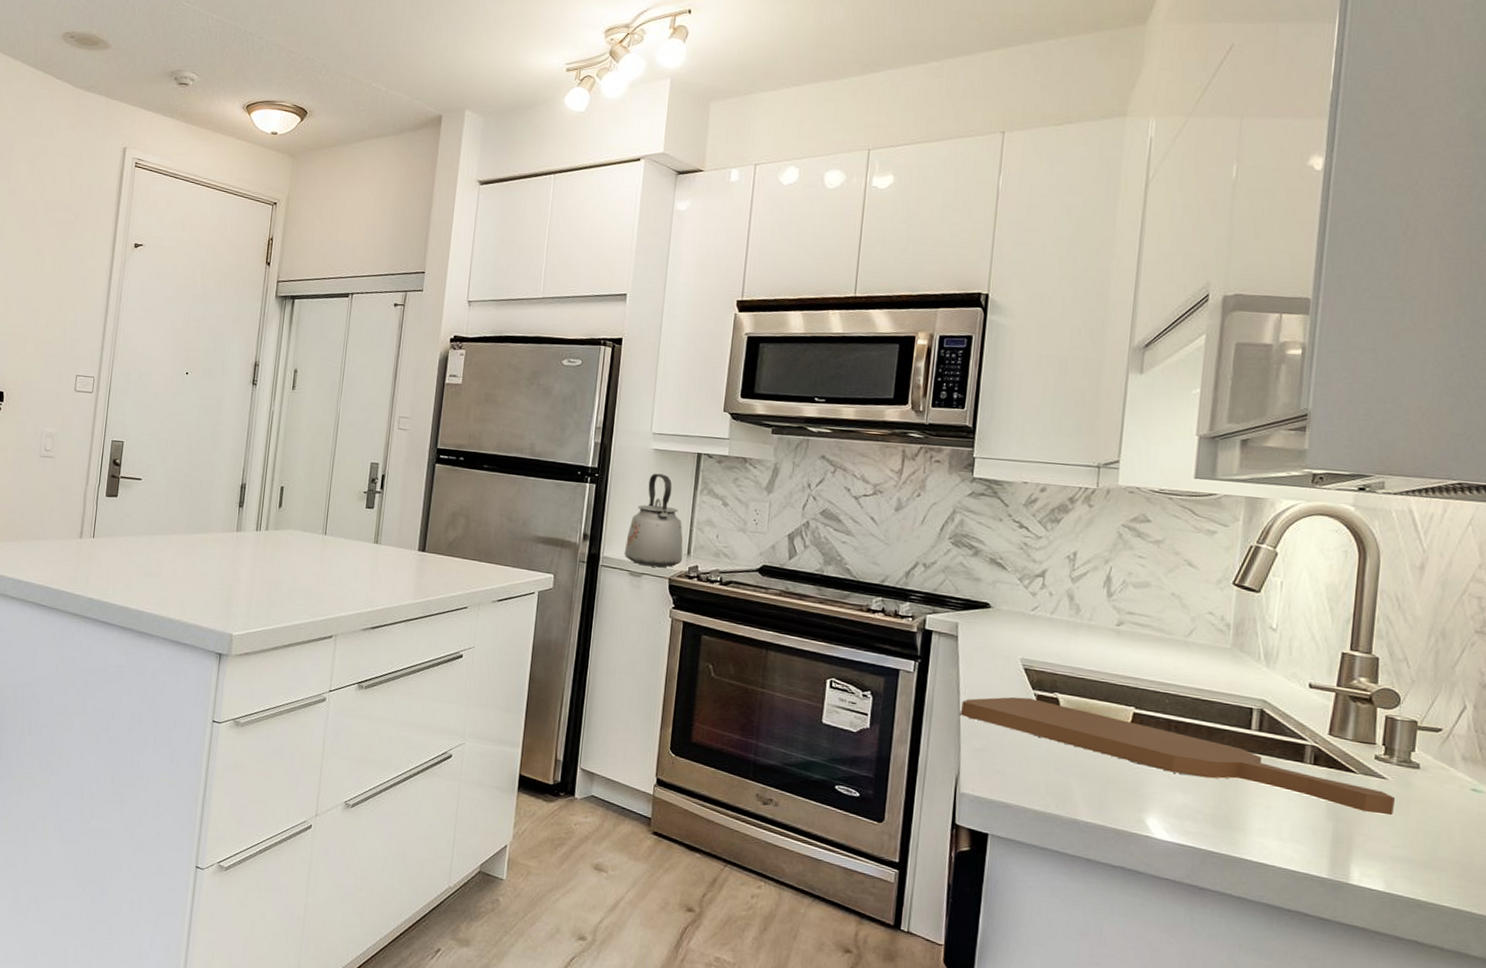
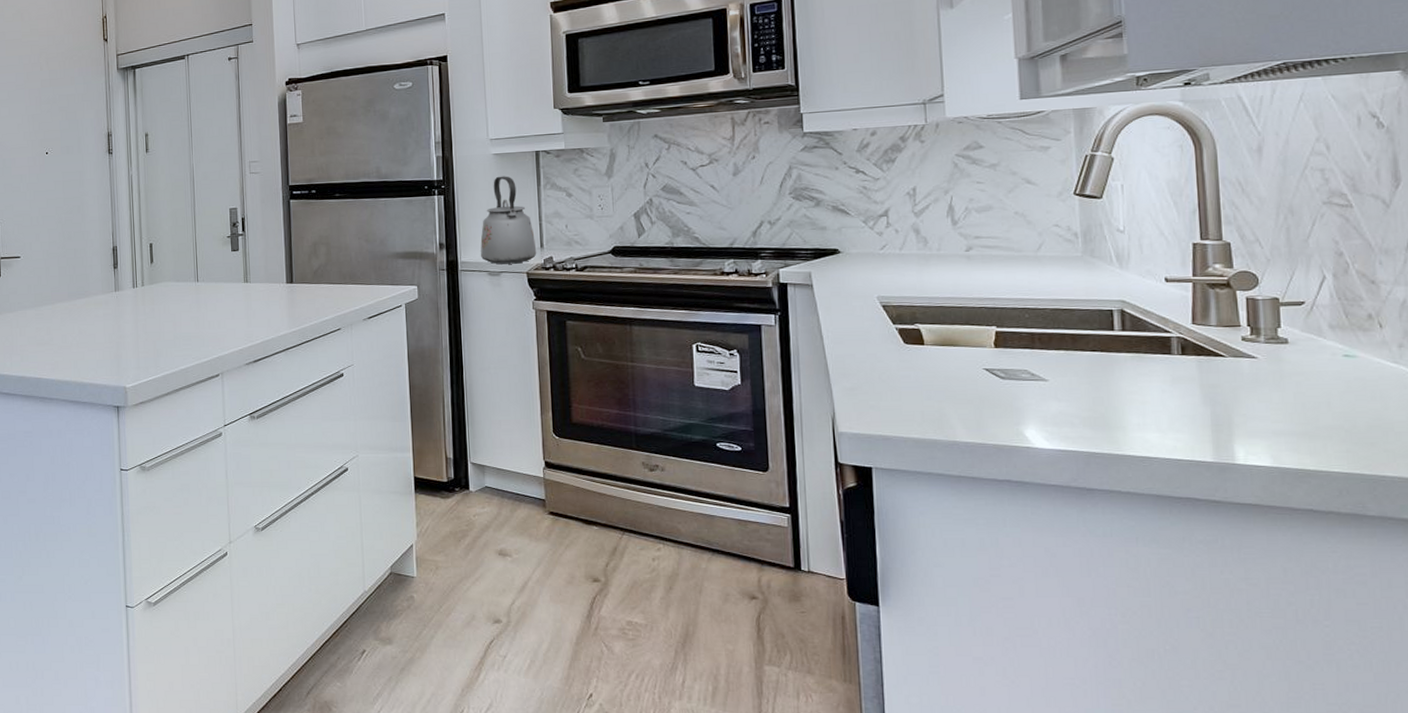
cutting board: present [961,696,1395,816] -> none [827,333,1269,393]

